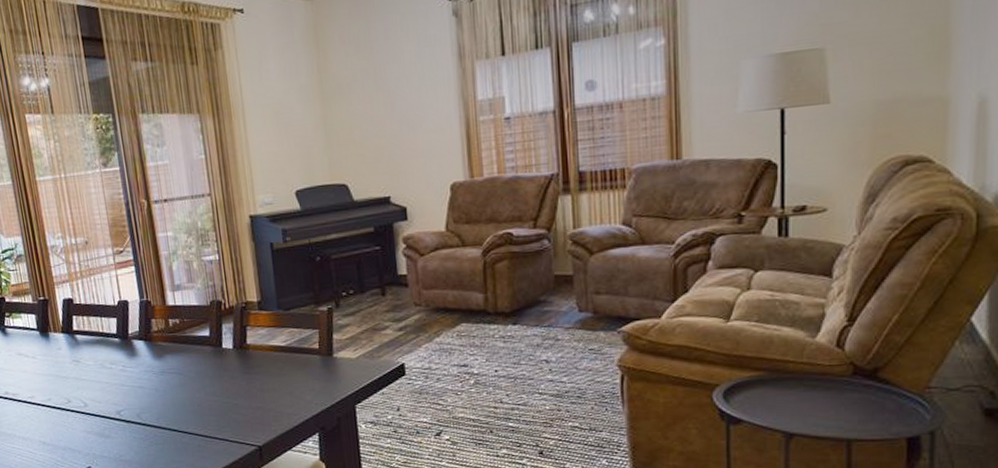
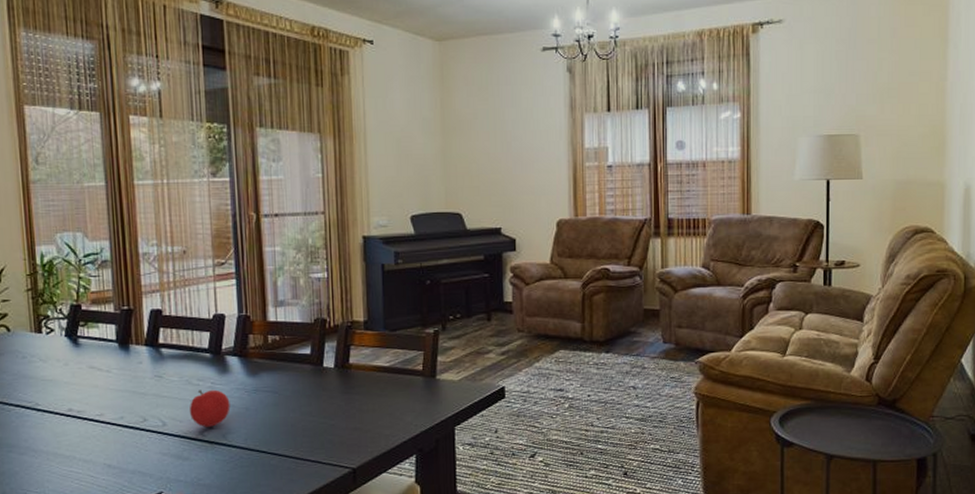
fruit: none [105,372,142,407] -> present [189,389,231,427]

